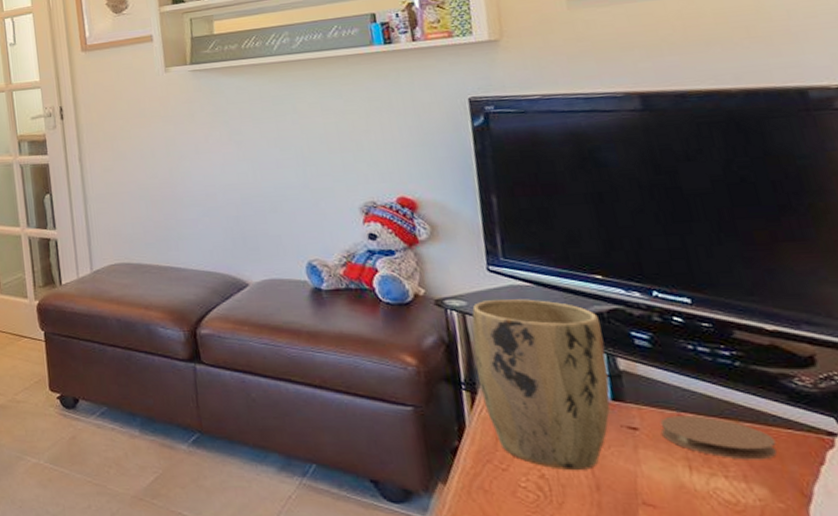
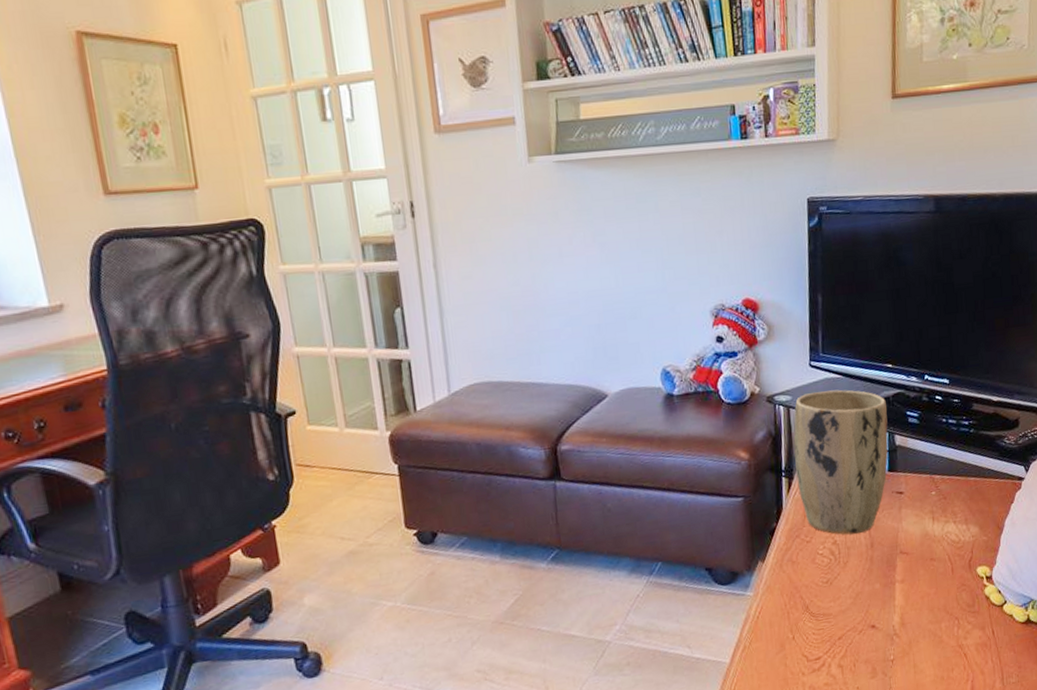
coaster: present [660,416,777,460] -> none [917,476,988,508]

